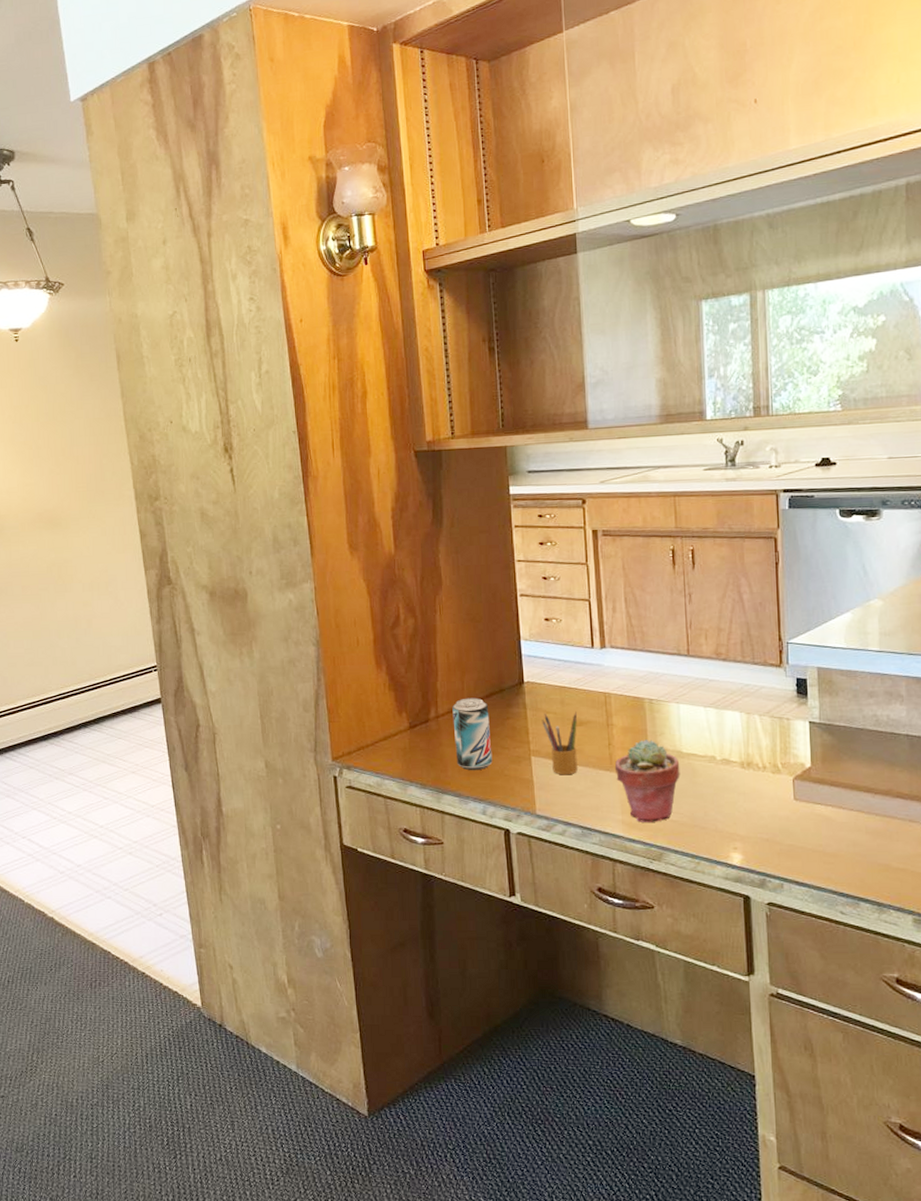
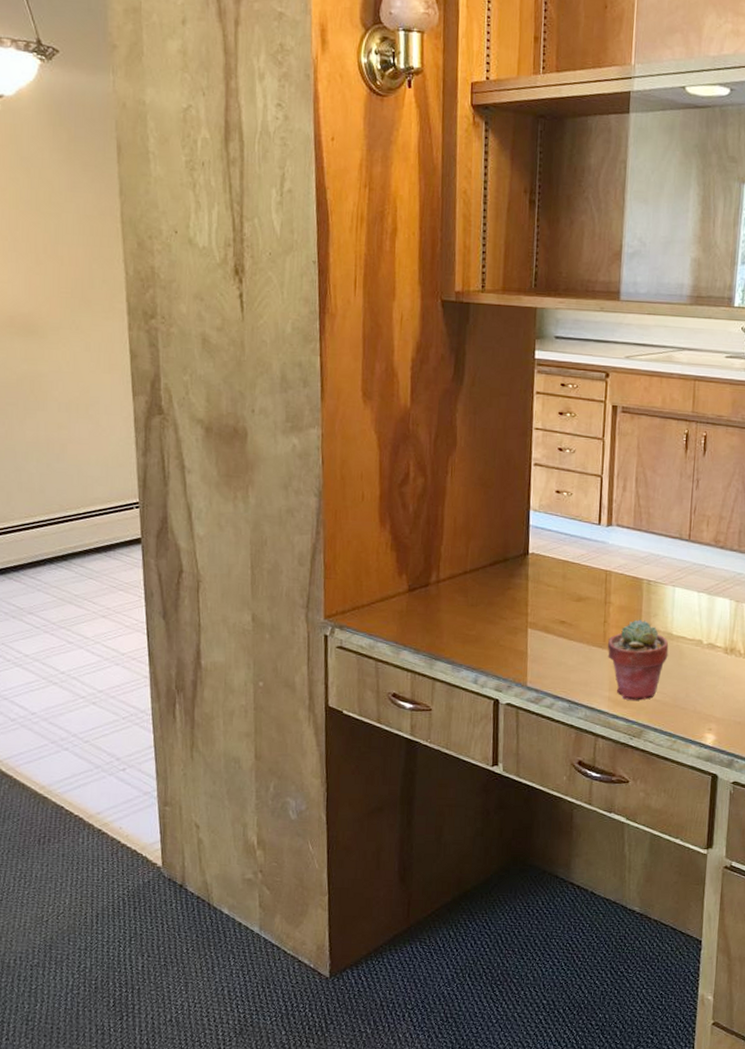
beer can: present [452,697,493,771] -> none [453,564,491,639]
pencil box: present [542,712,578,774] -> none [542,587,577,649]

